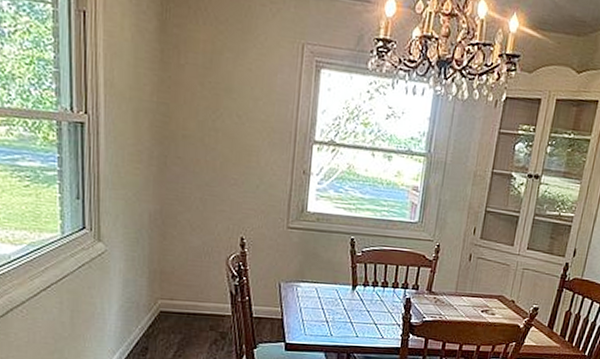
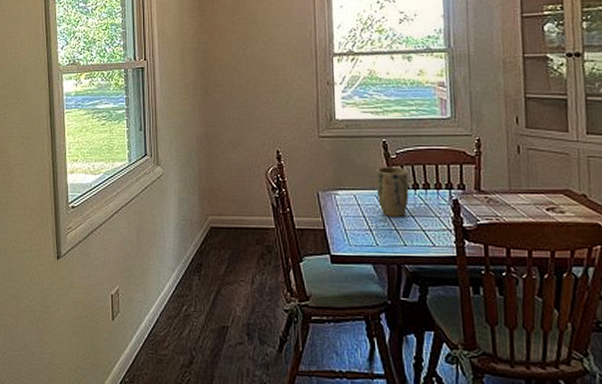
plant pot: none [338,263,370,311] -> present [375,166,409,217]

